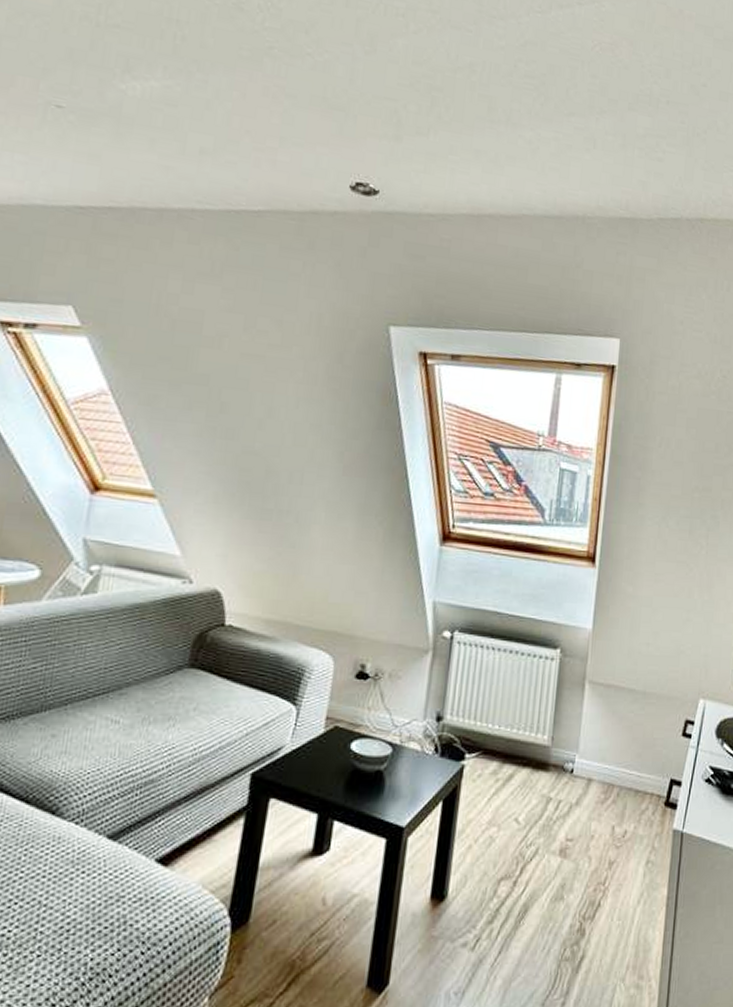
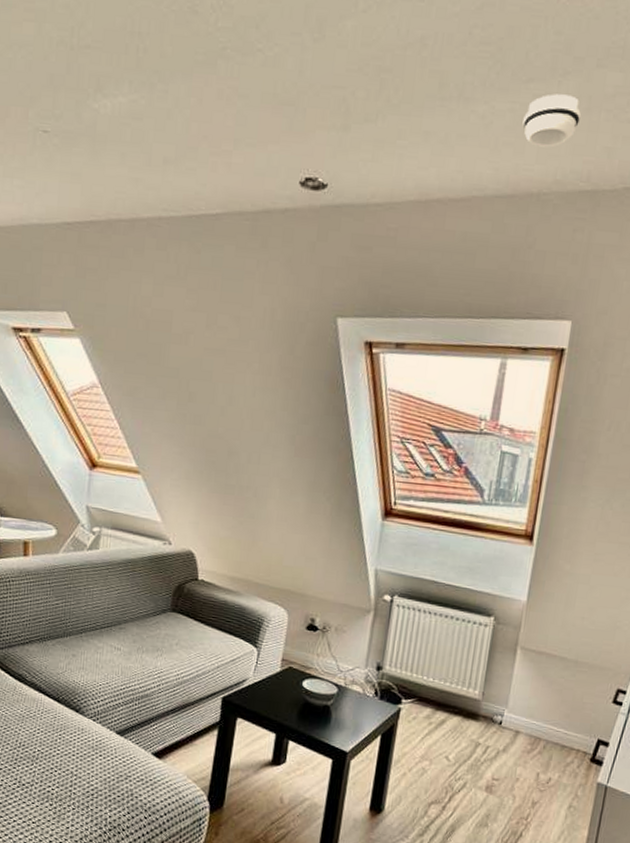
smoke detector: none [566,128,618,176] -> present [522,94,582,148]

